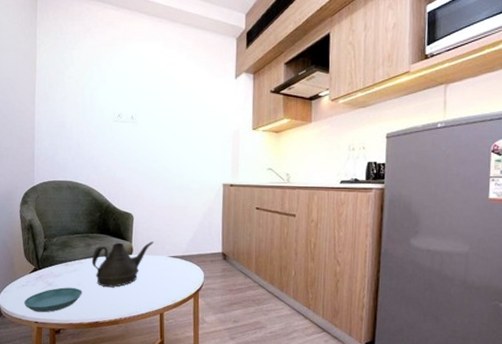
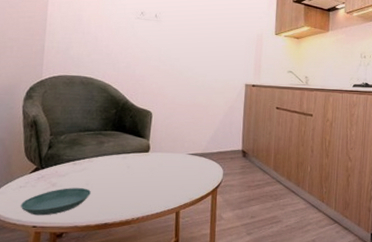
teapot: present [91,241,154,287] -> none [103,139,173,186]

